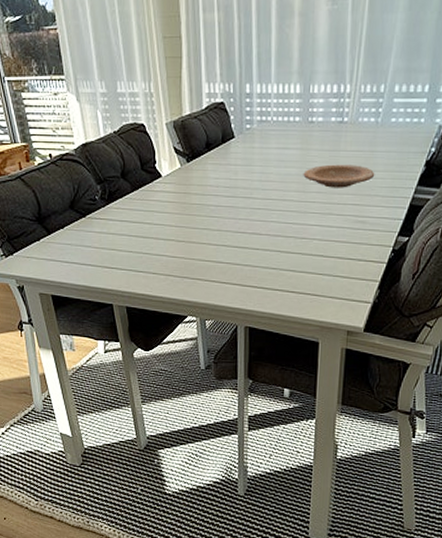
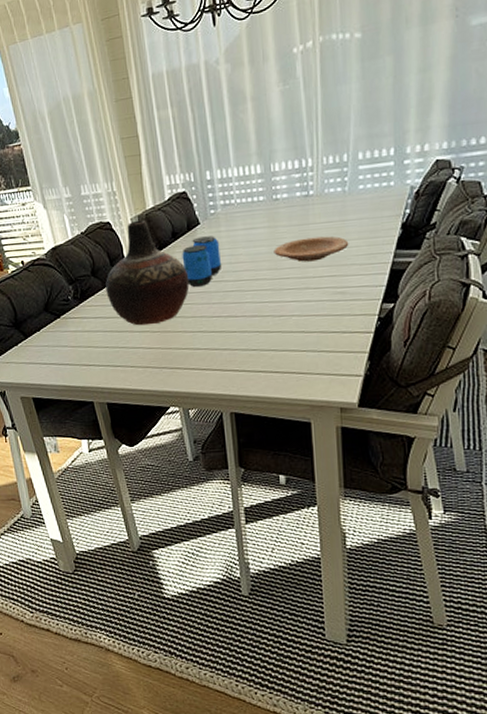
vase: none [135,126,218,234] -> present [105,220,189,326]
barrel: none [213,151,252,201] -> present [182,236,222,287]

